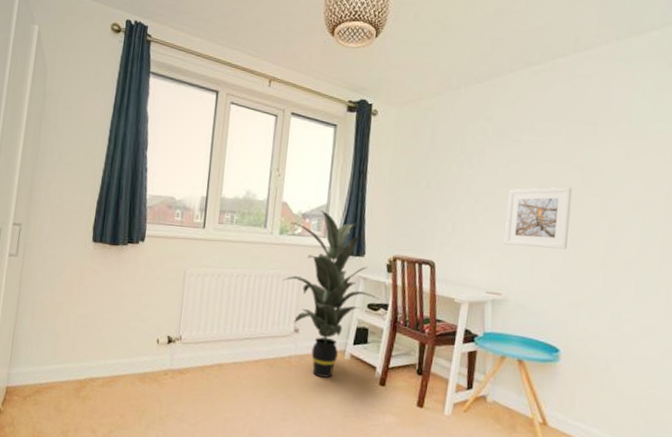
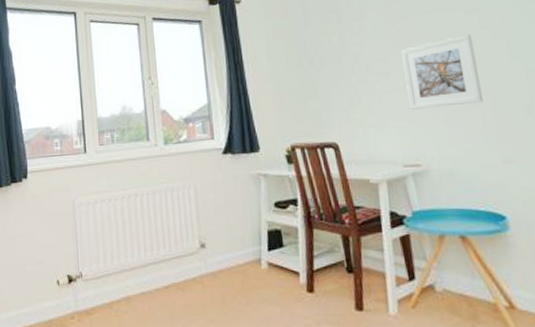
indoor plant: present [283,211,380,378] -> none [173,111,286,294]

